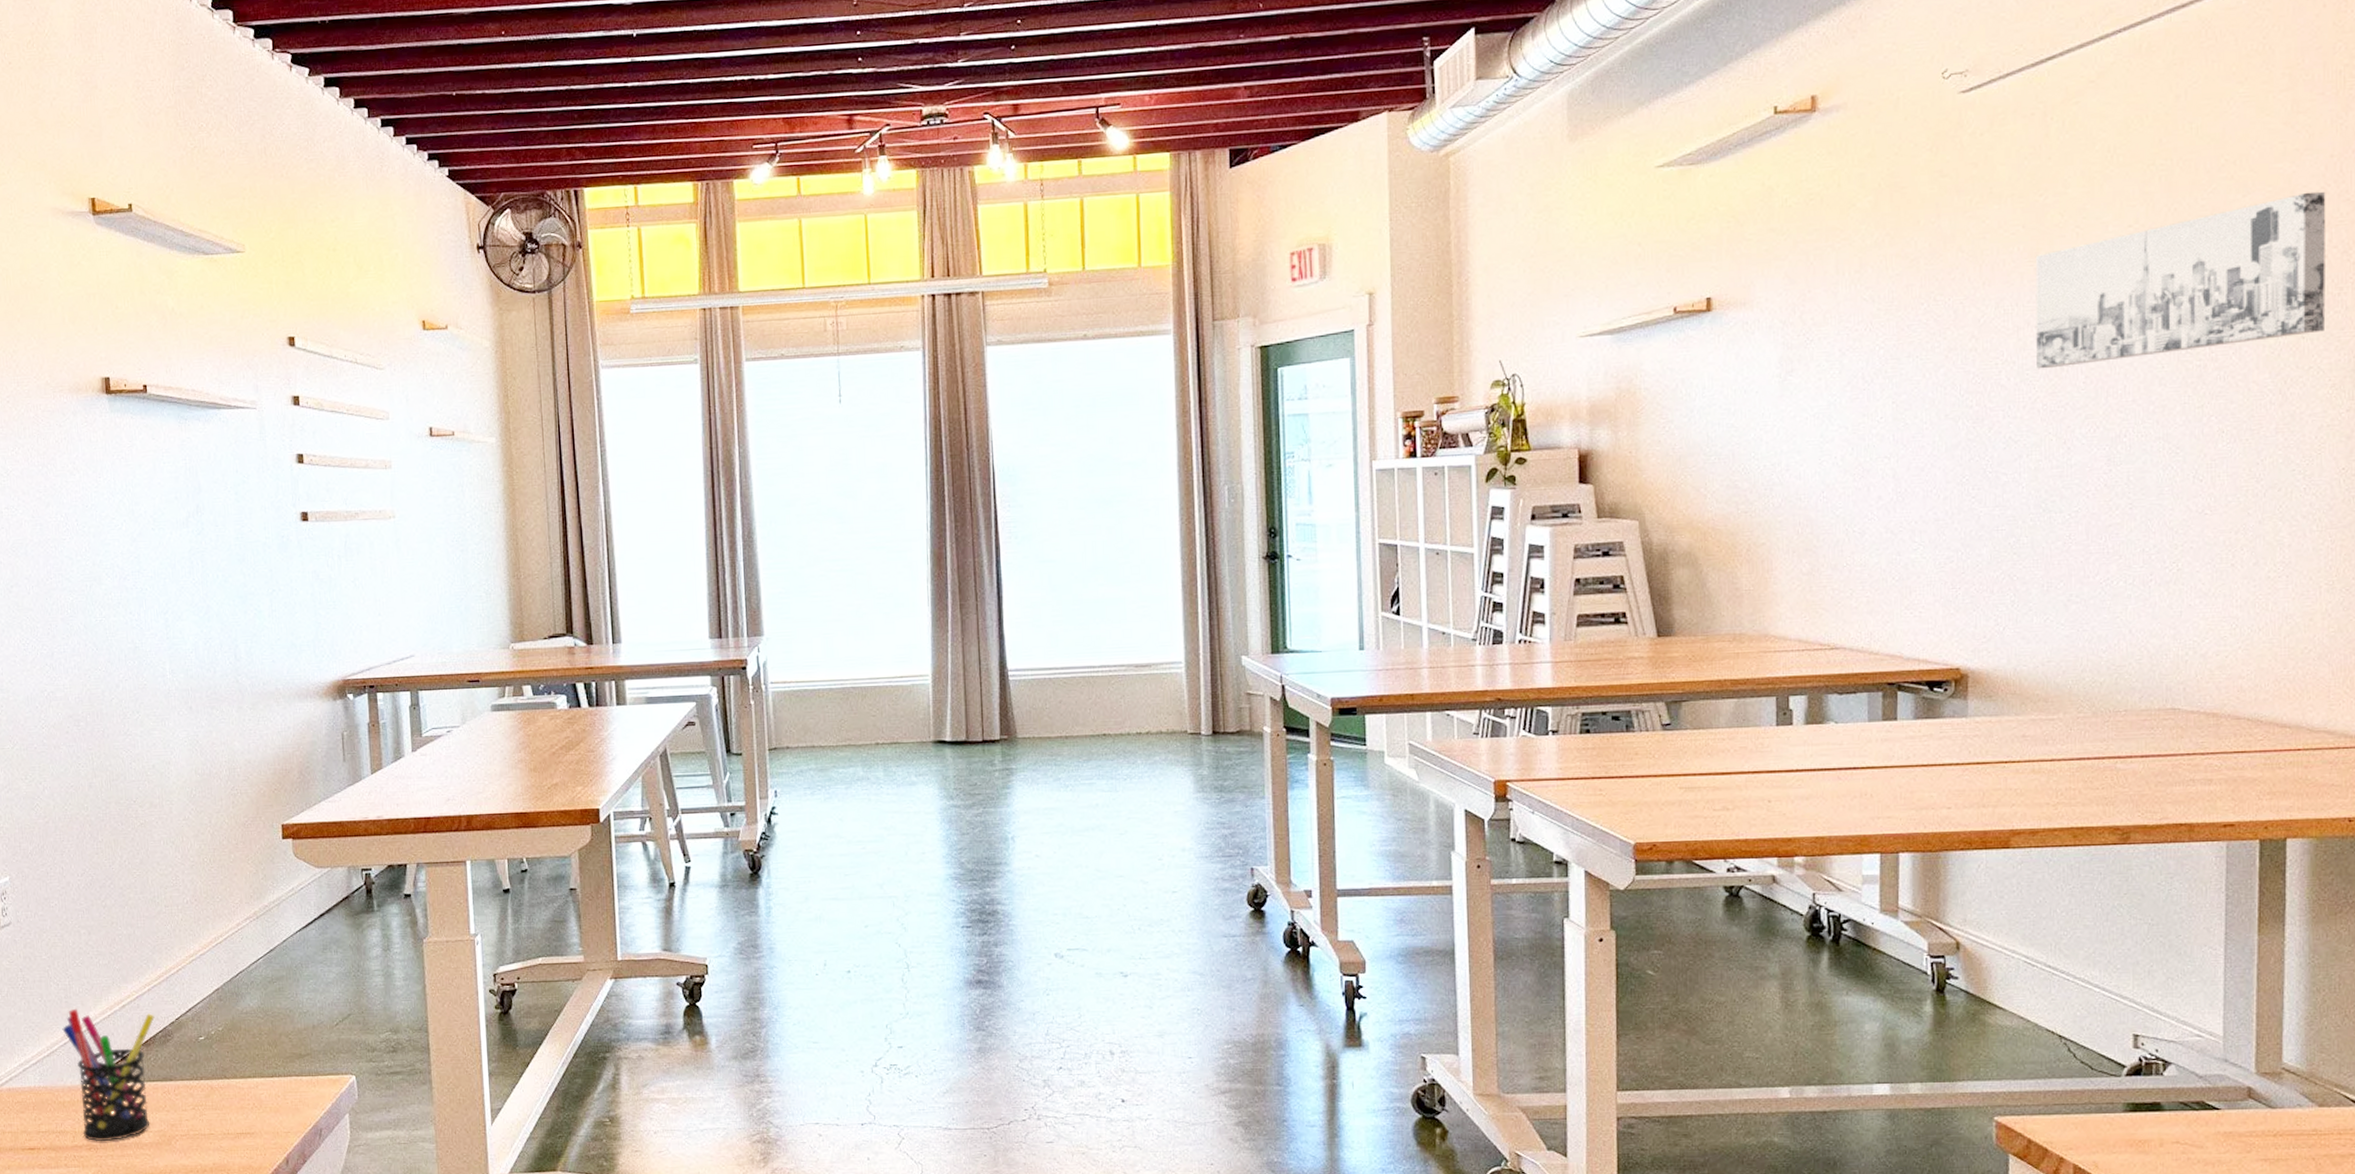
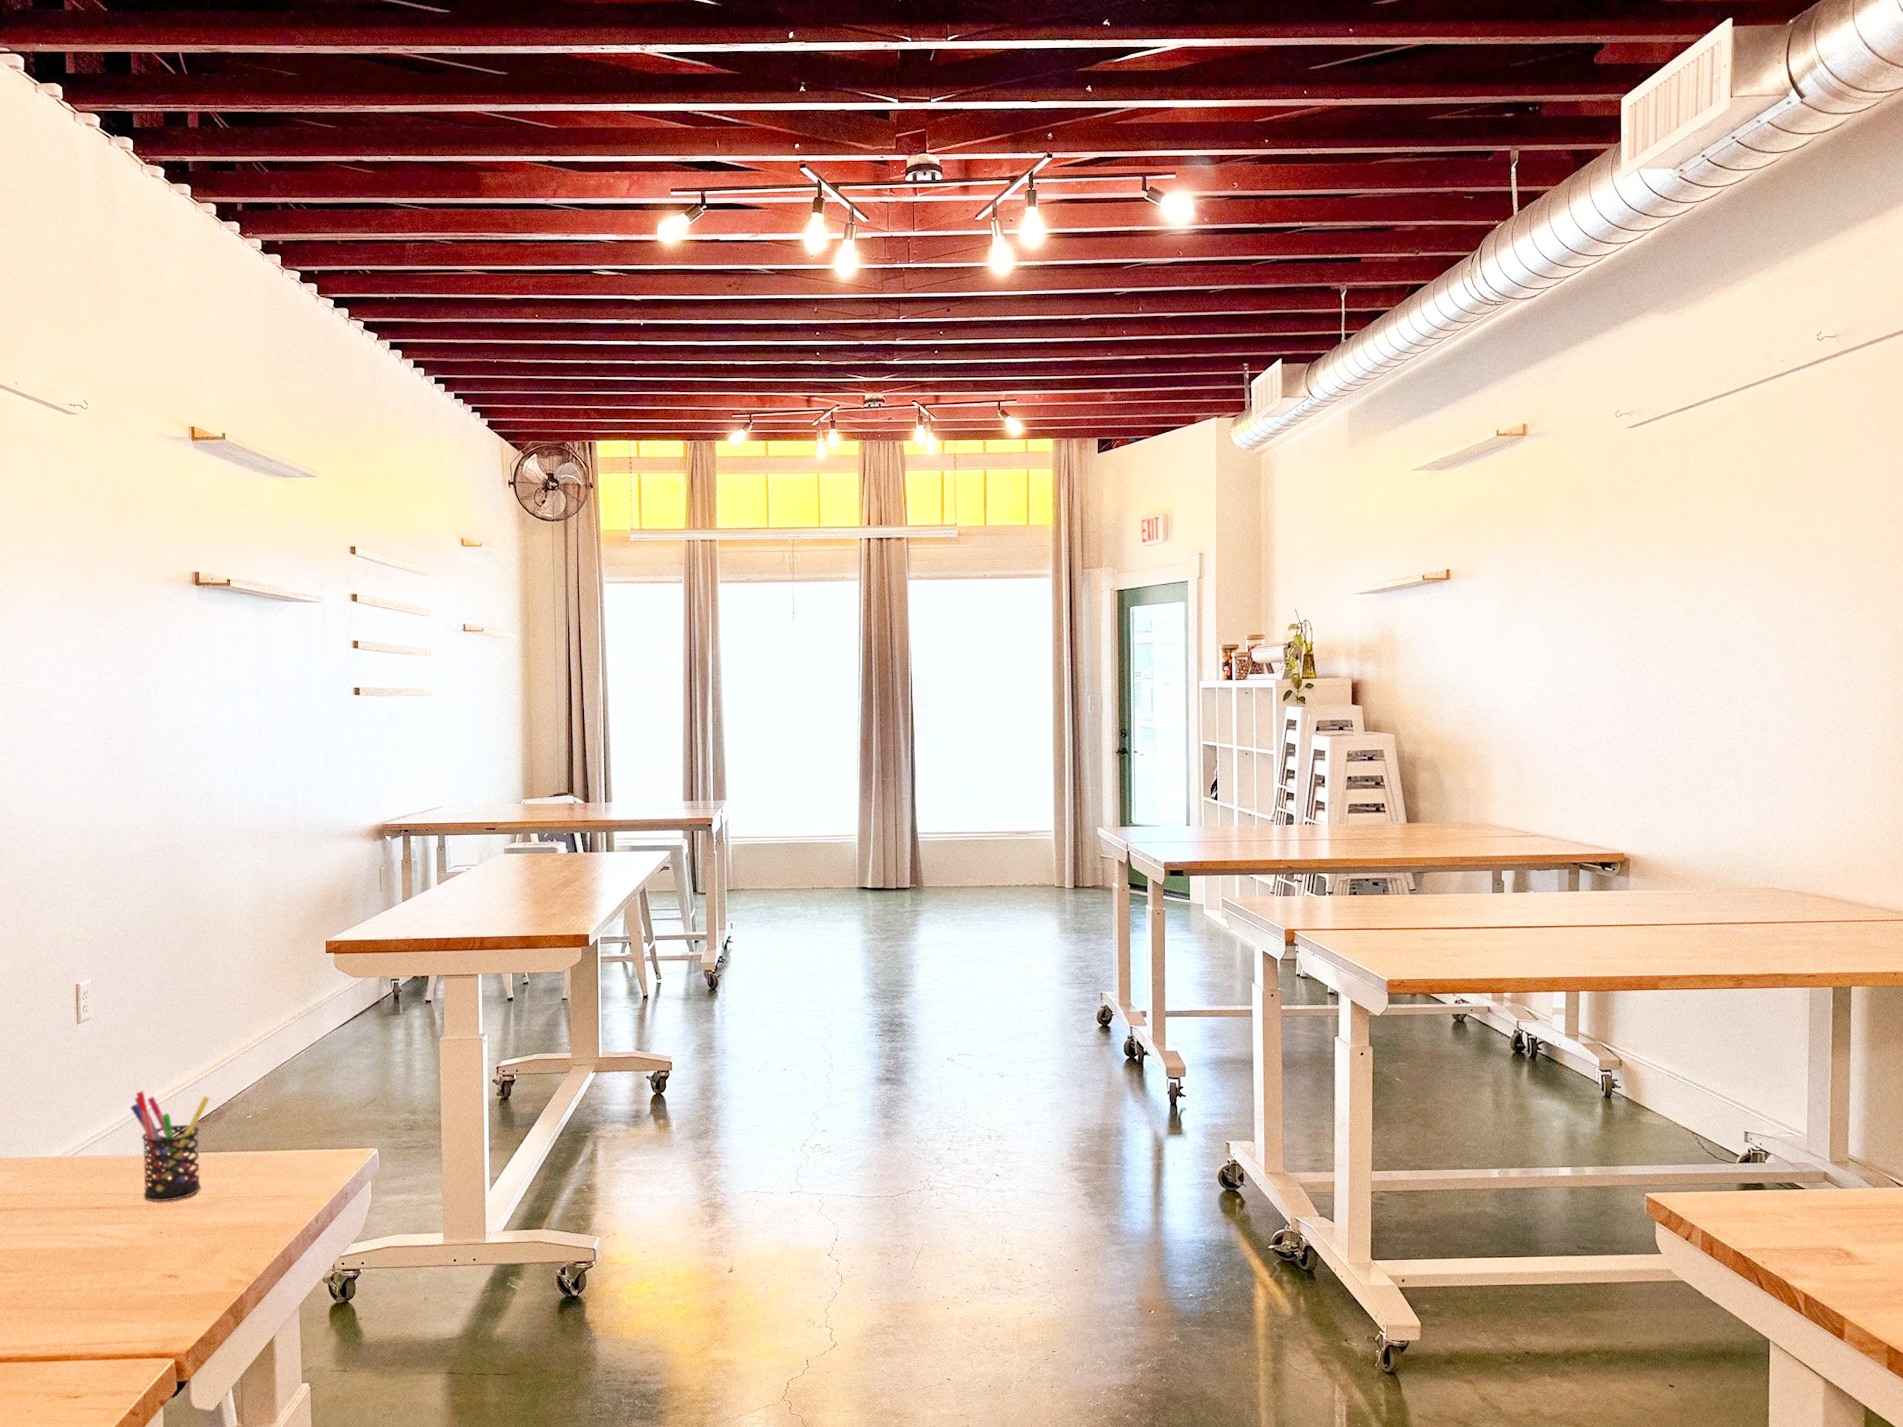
wall art: present [2035,191,2326,369] -> none [1679,513,1879,634]

